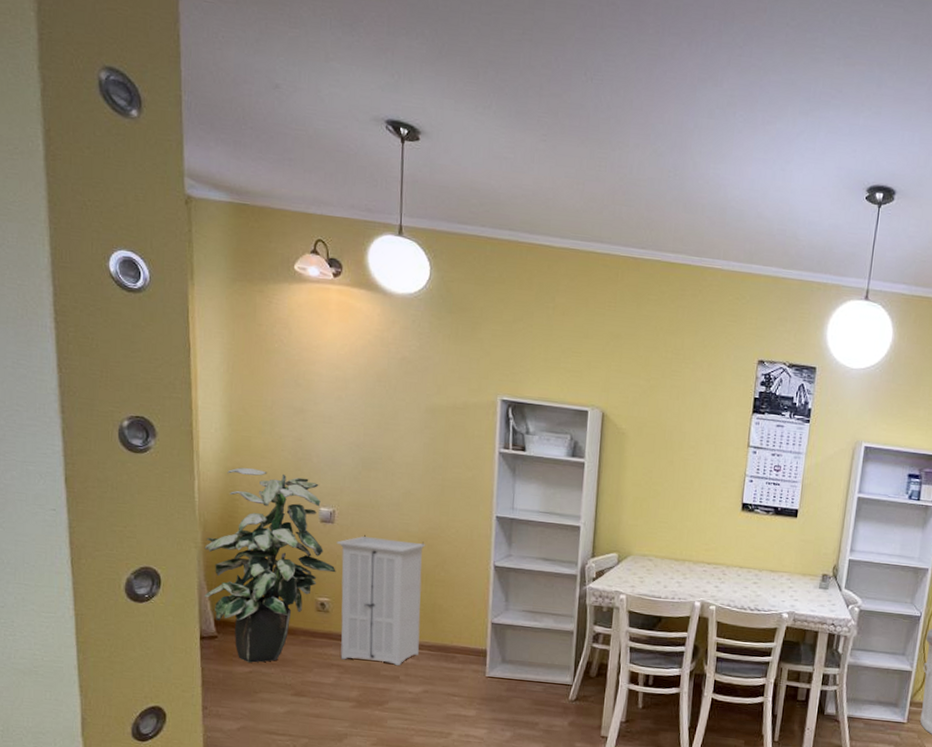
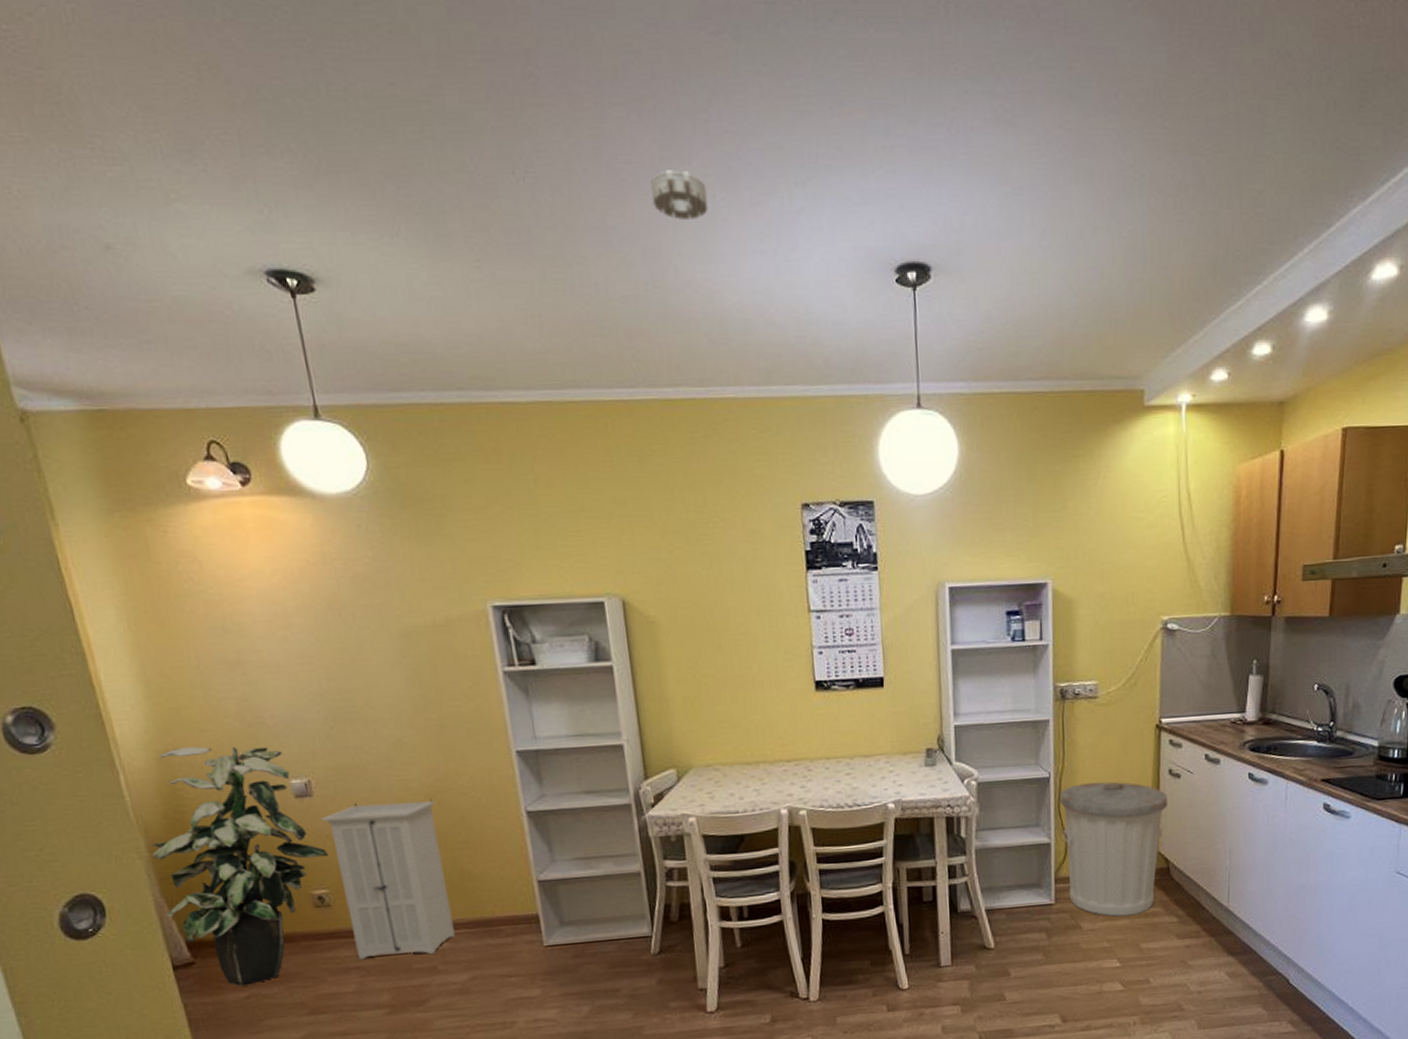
smoke detector: none [687,88,730,128] -> present [651,170,709,220]

